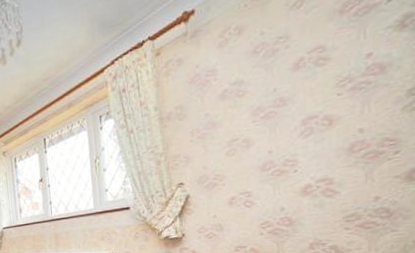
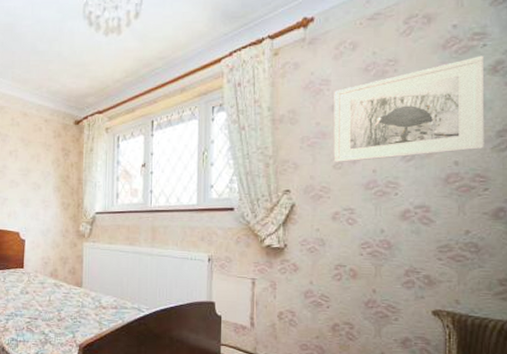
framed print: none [221,12,393,151] -> present [333,55,485,163]

